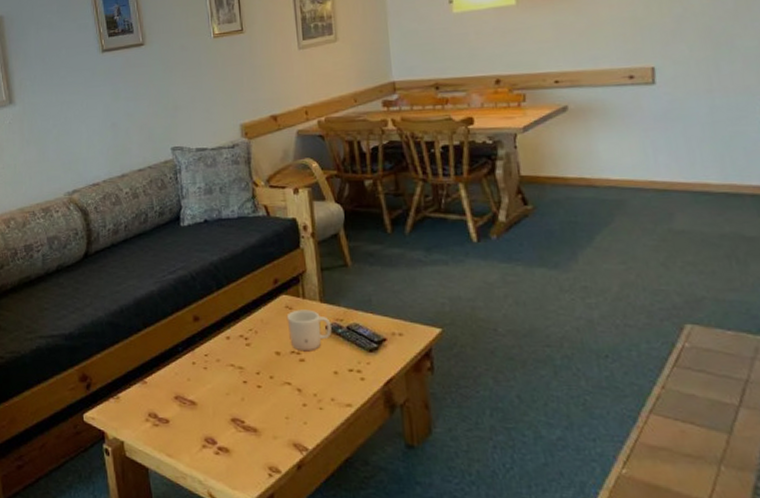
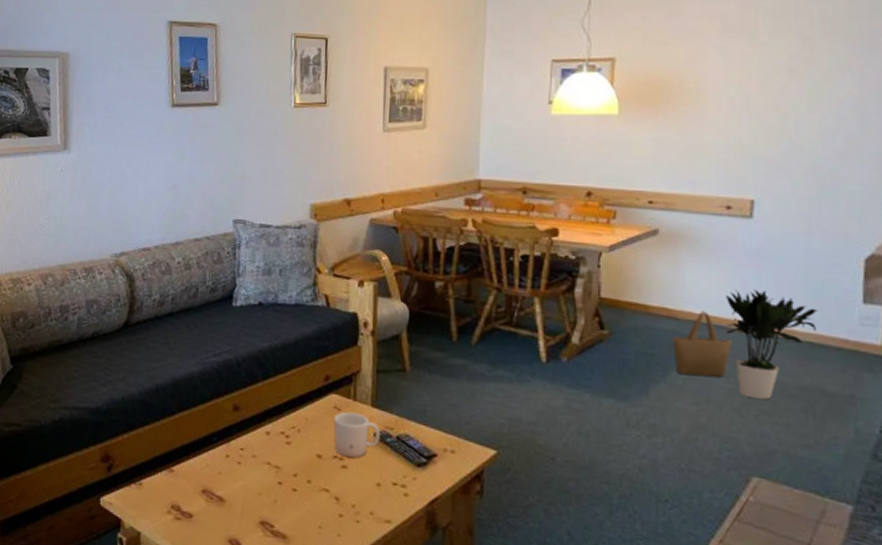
shopping bag: none [593,176,651,238] -> present [672,311,733,377]
potted plant: none [639,149,730,252] -> present [725,289,819,400]

